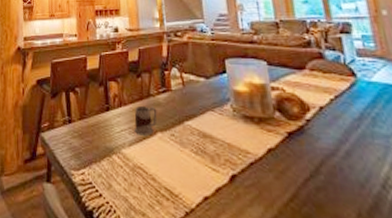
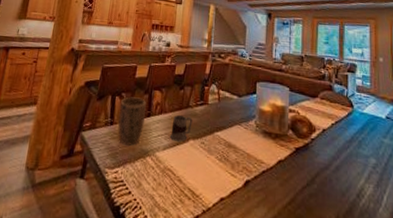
plant pot: none [75,91,104,144] -> present [118,97,146,146]

